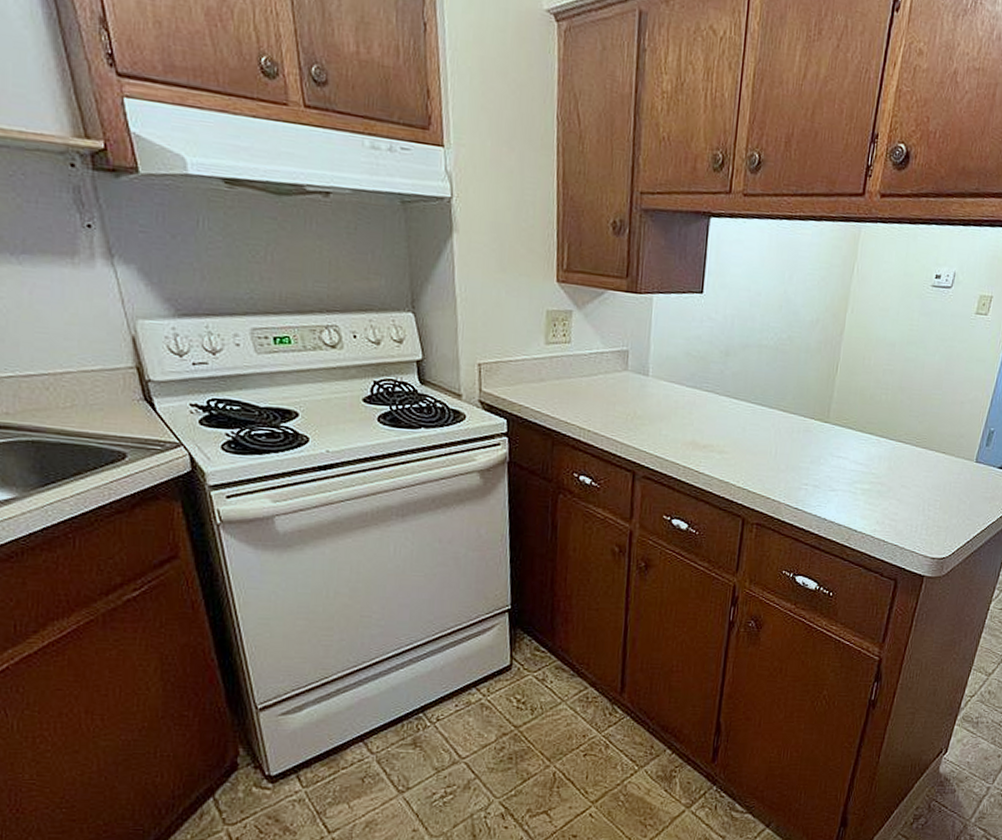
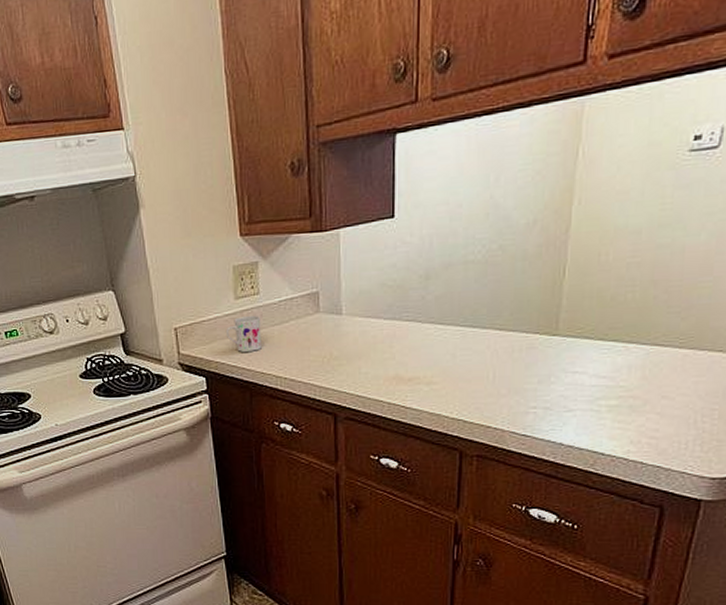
mug: none [532,362,569,400] -> present [225,315,262,352]

